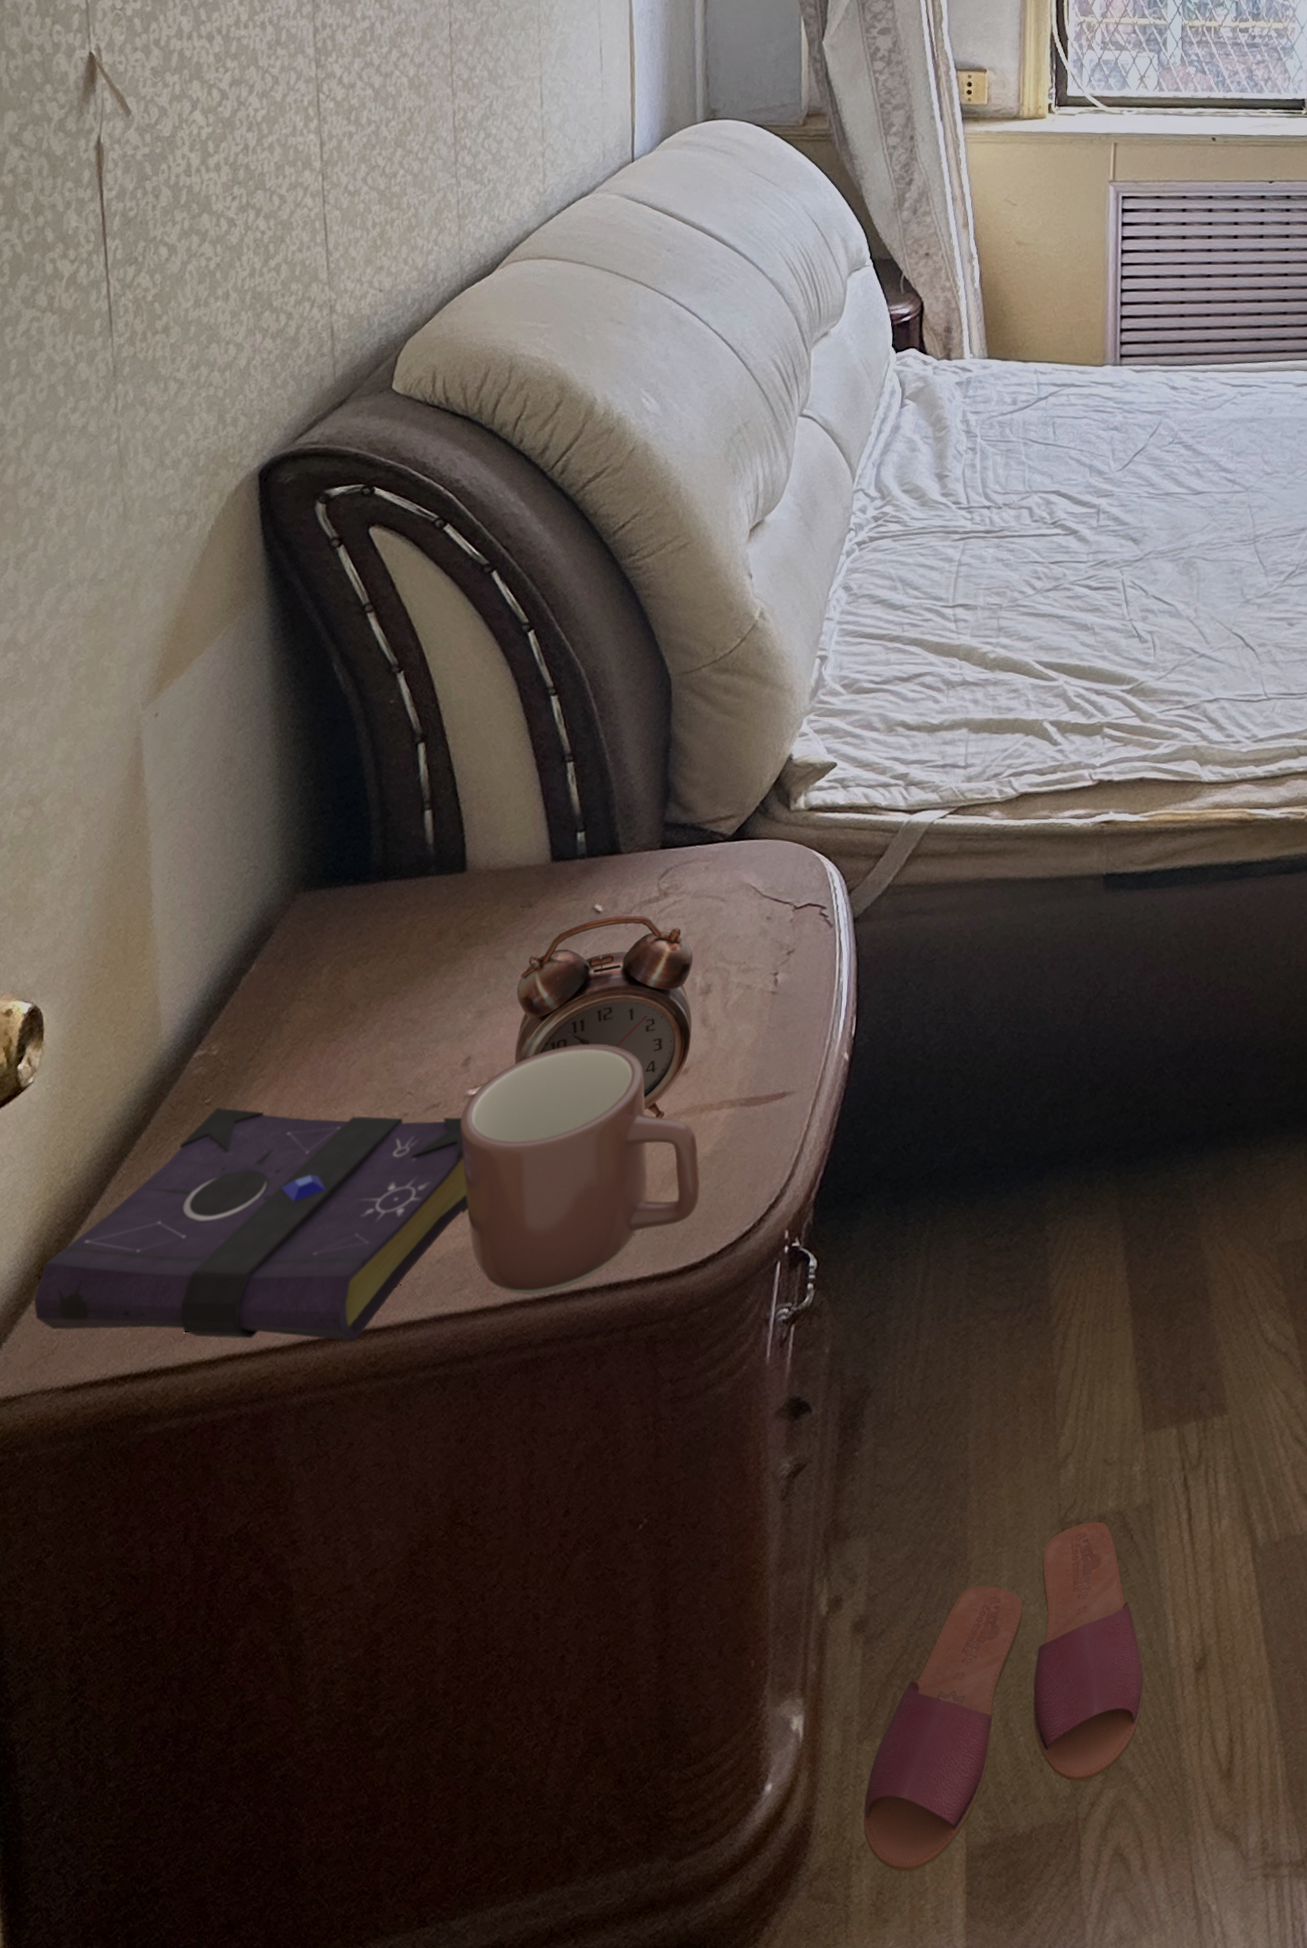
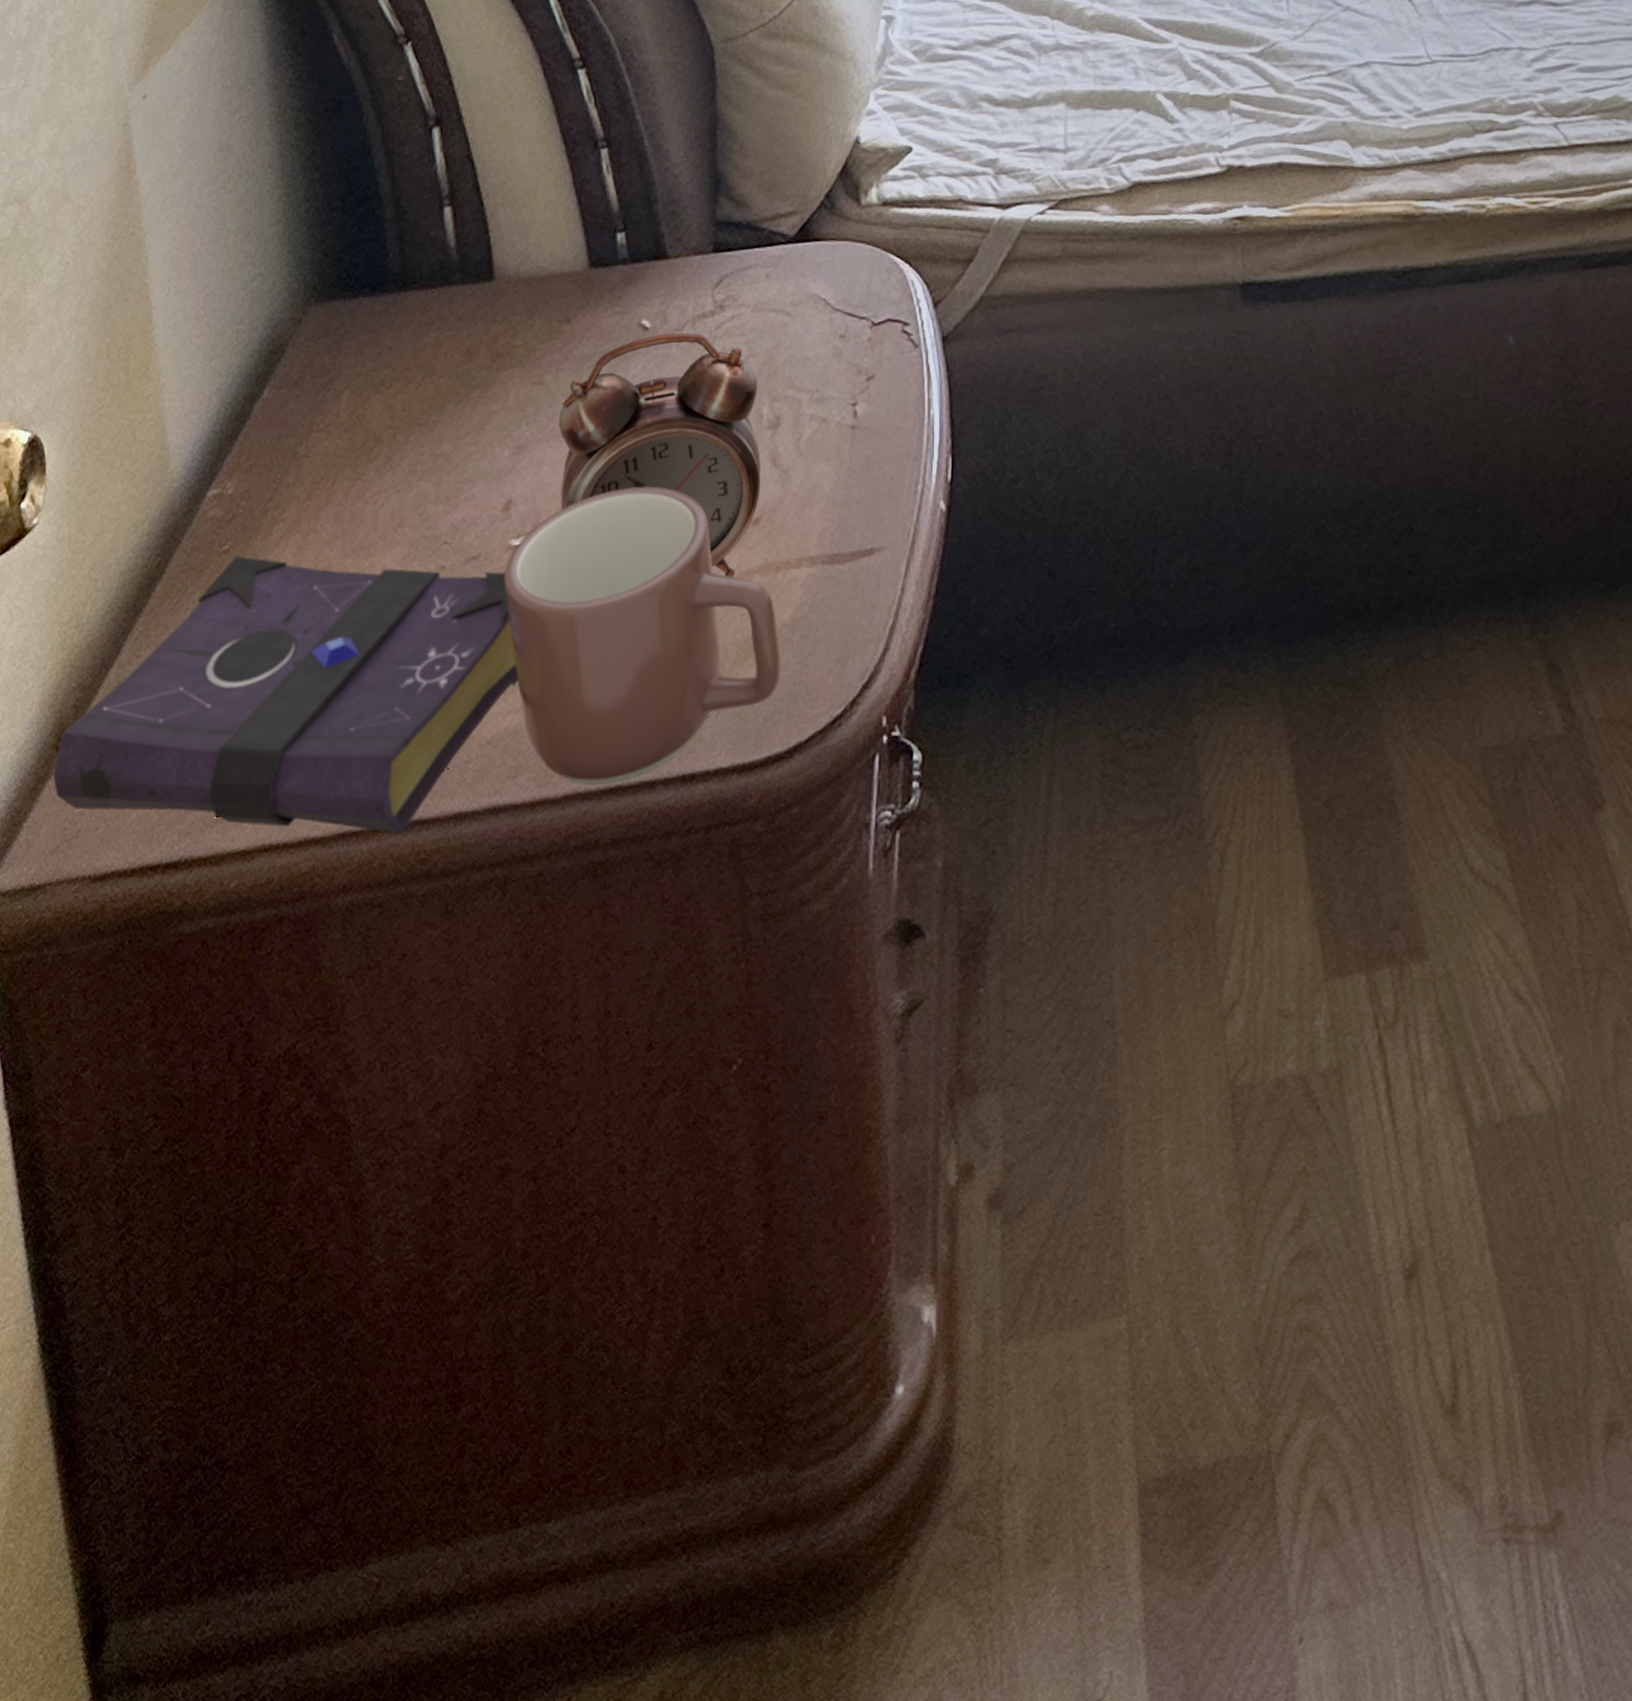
slippers: present [863,1521,1144,1872] -> none [1013,1087,1342,1504]

